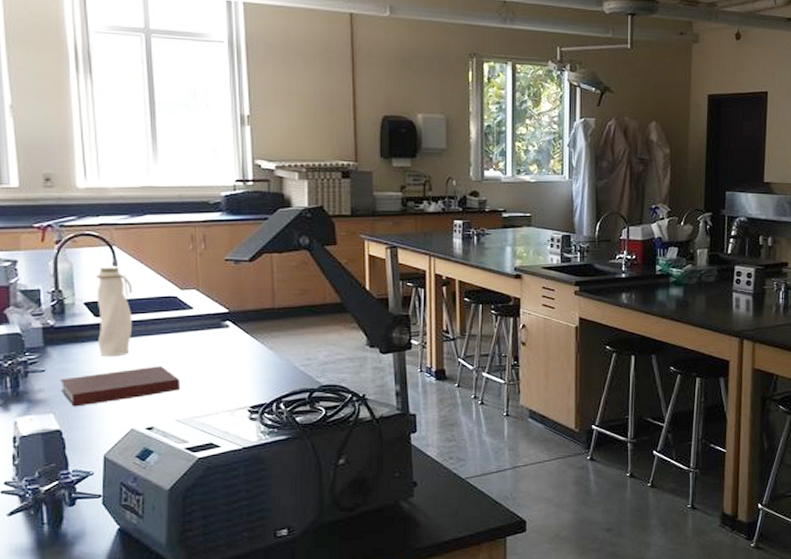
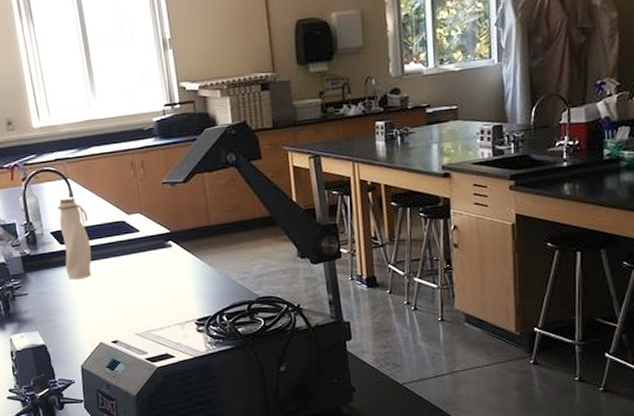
notebook: present [60,366,180,407] -> none [40,285,136,325]

